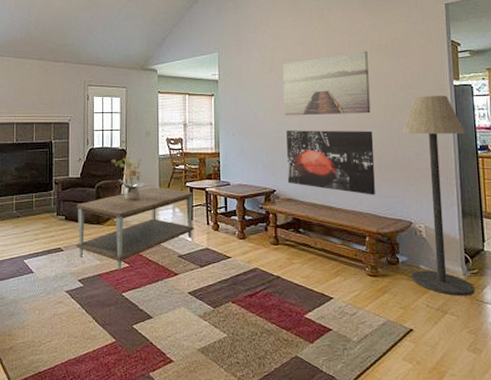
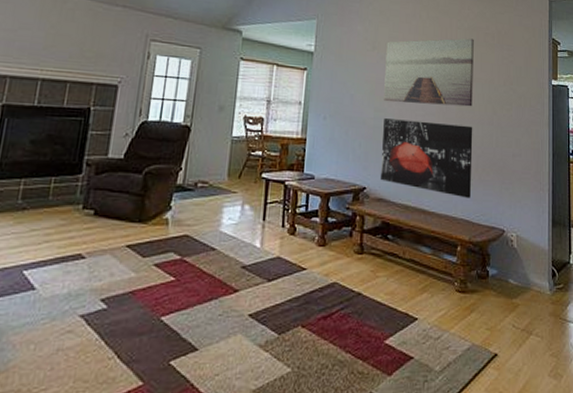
coffee table: present [76,187,194,271] -> none [104,177,269,286]
potted plant: present [111,155,145,200] -> none [168,134,210,192]
floor lamp: present [402,96,475,296] -> none [500,93,560,314]

